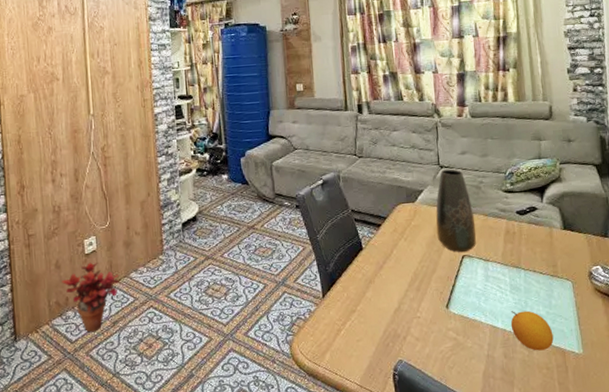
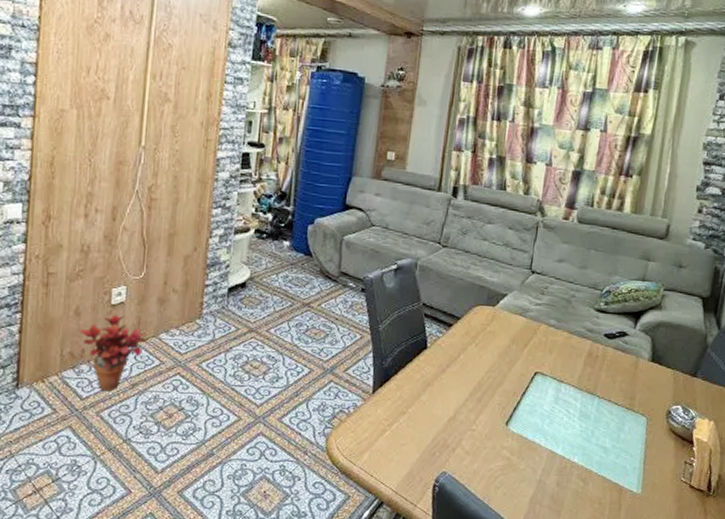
vase: present [435,169,477,253] -> none [511,275,558,369]
fruit: present [510,310,554,351] -> none [570,439,615,484]

